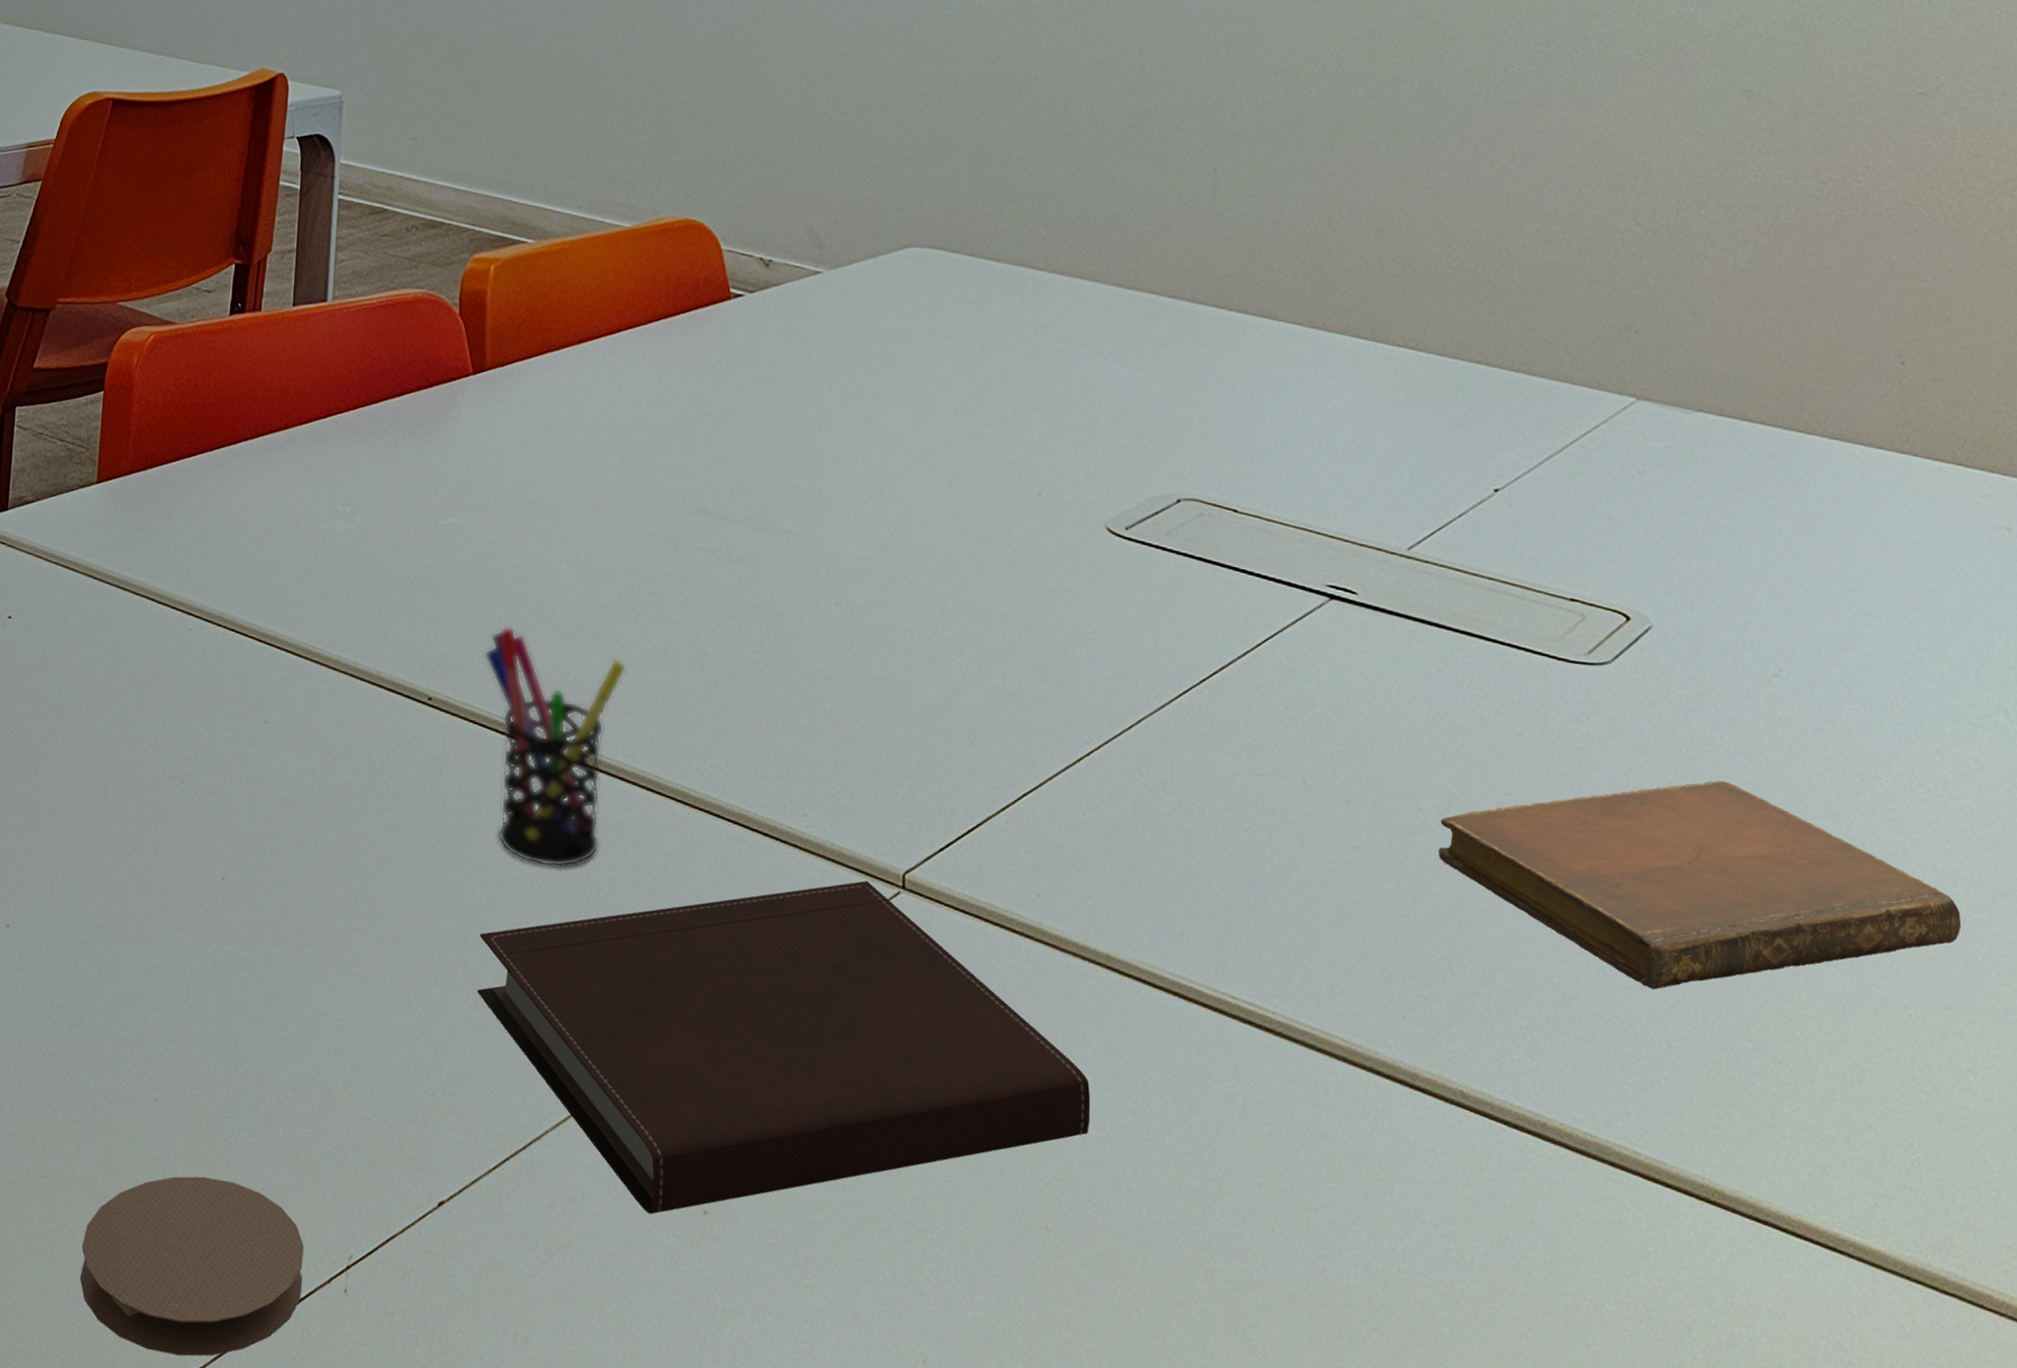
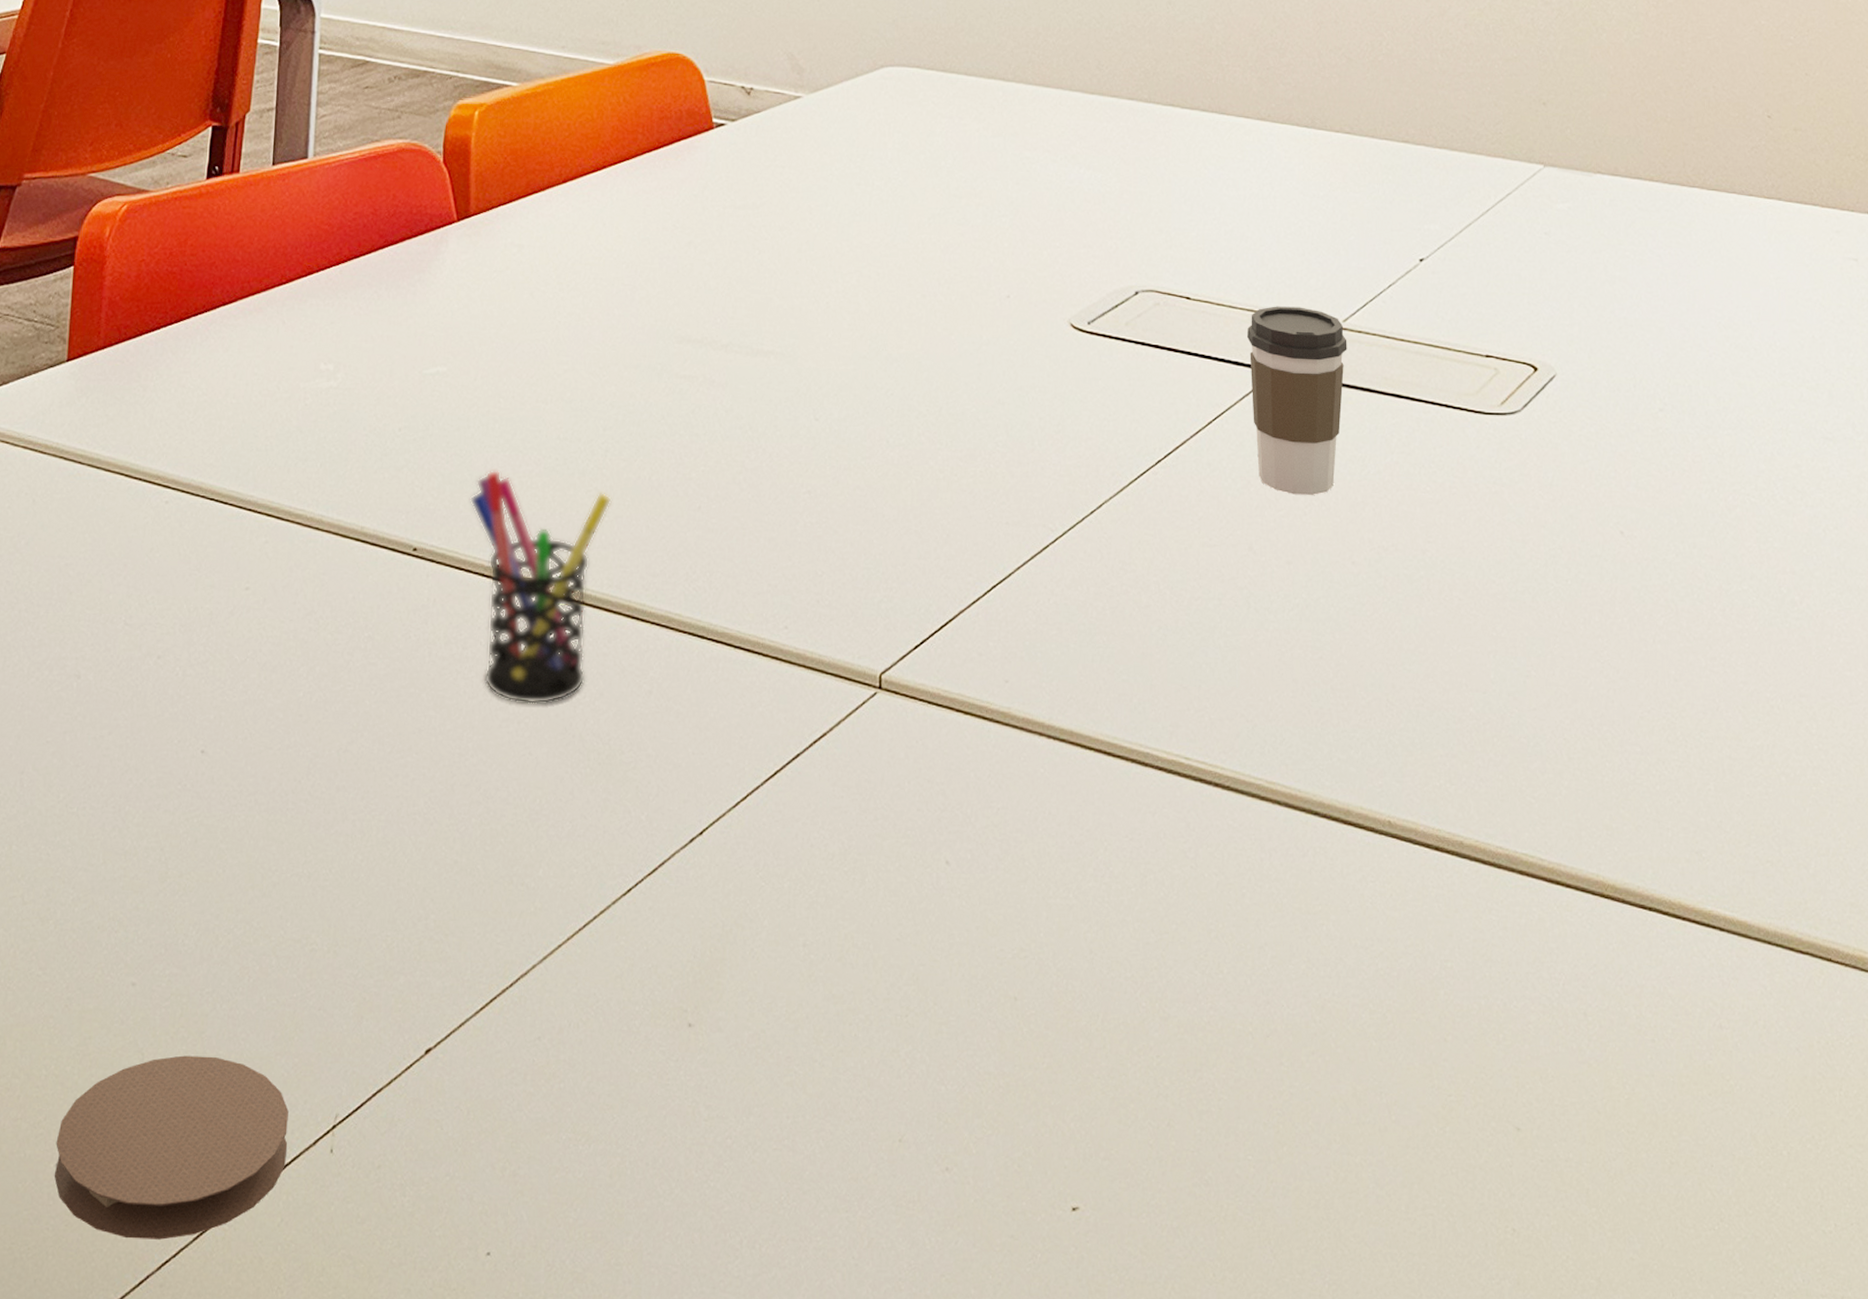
notebook: present [478,881,1091,1215] -> none [464,685,1056,1034]
coffee cup: none [1301,526,1413,732] -> present [1247,306,1347,495]
notebook: present [1439,780,1962,990] -> none [1370,510,1815,708]

